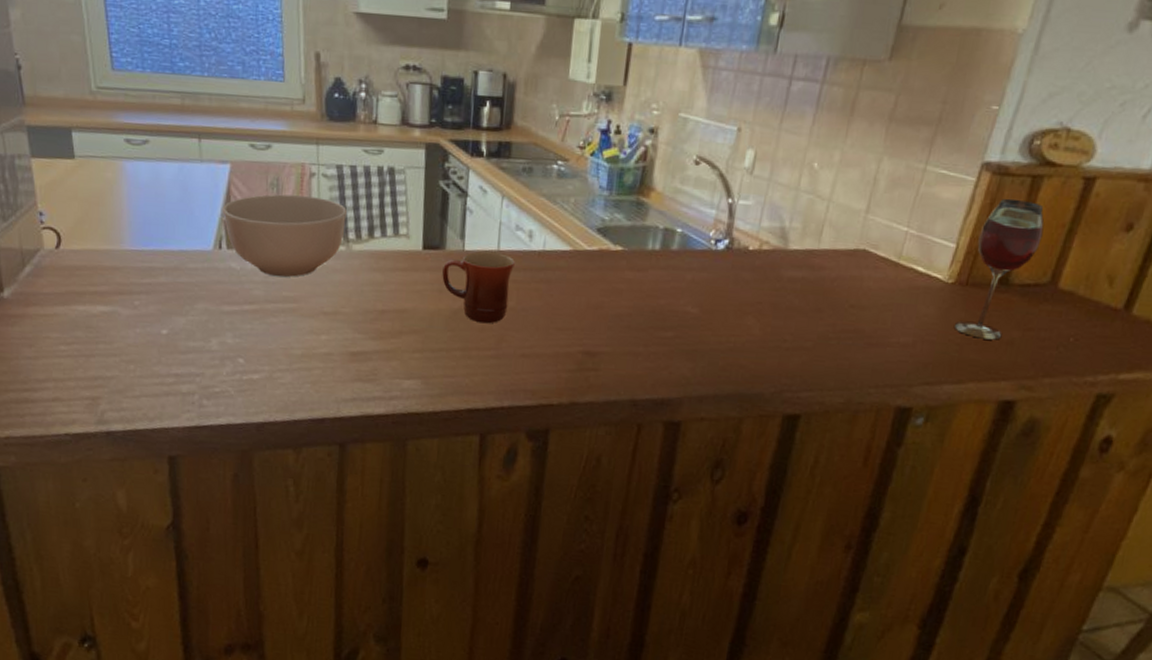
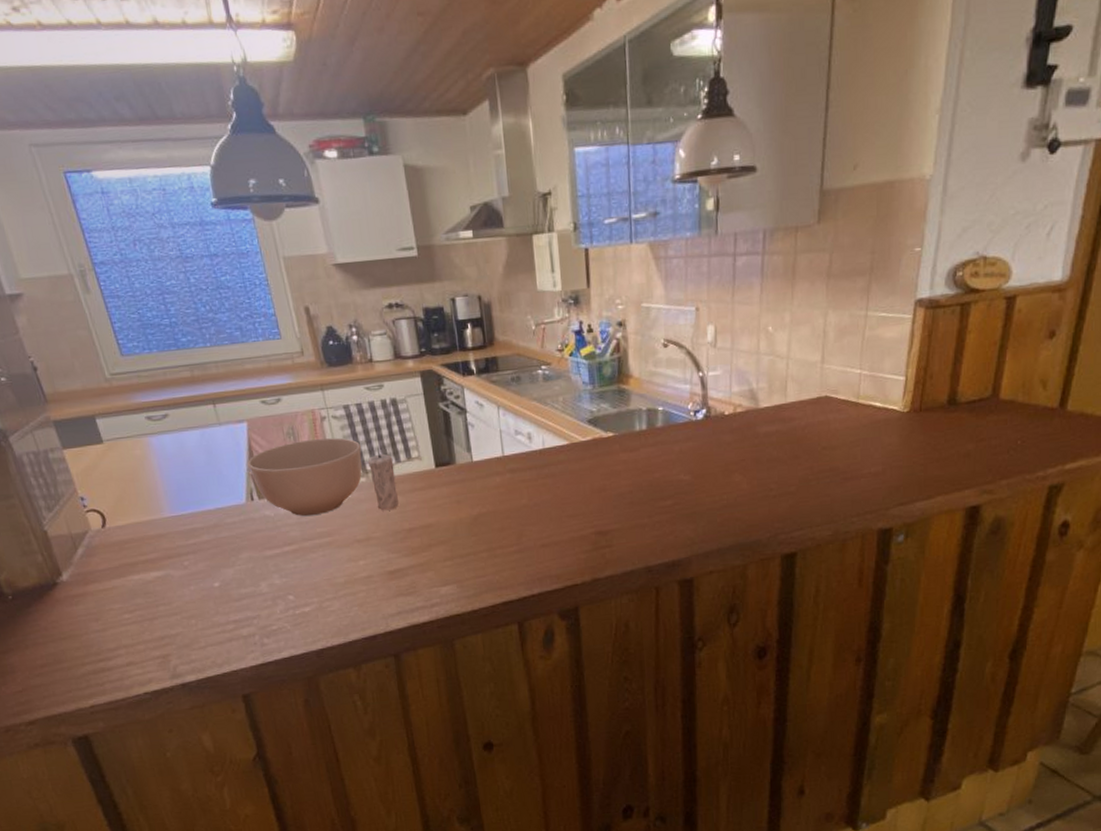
candle: none [351,215,379,287] -> present [368,446,399,511]
mug: present [442,251,516,324] -> none [456,458,522,524]
wineglass: present [955,198,1045,340] -> none [917,327,978,457]

